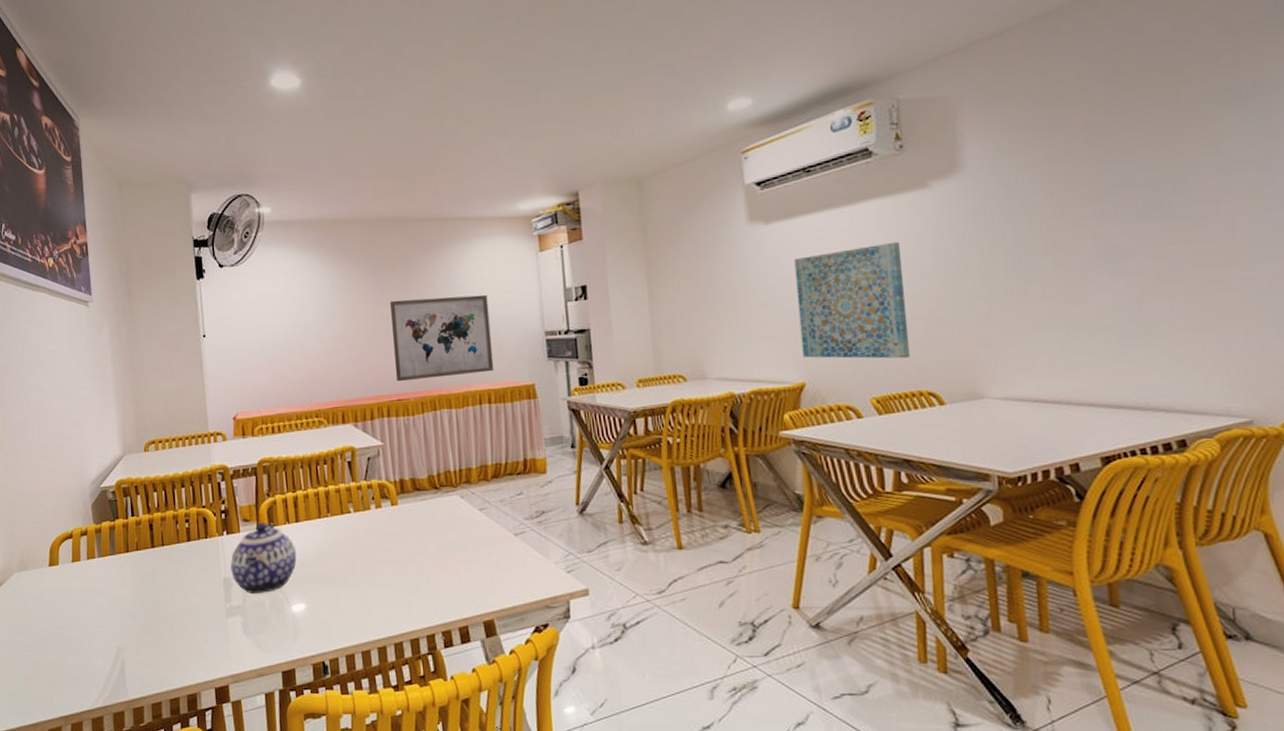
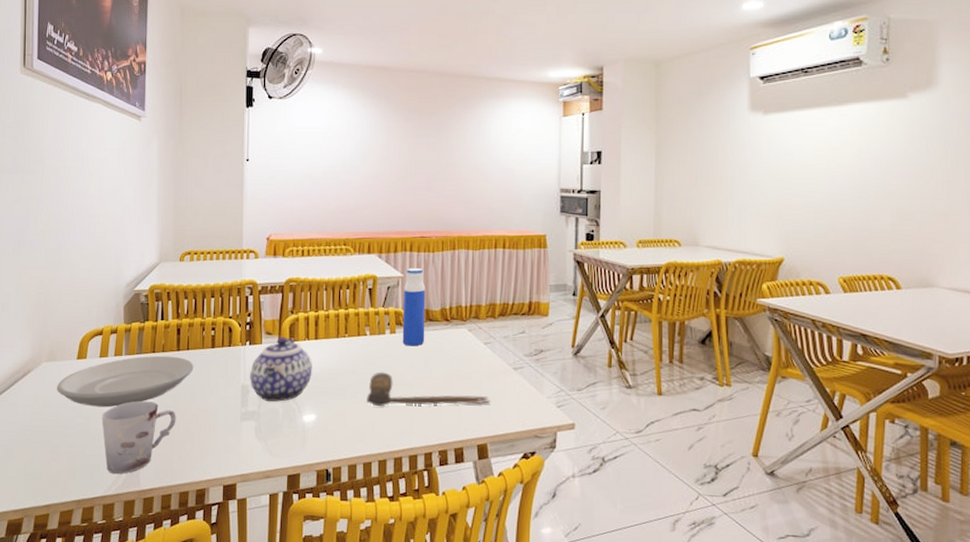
plate: none [31,554,171,615] -> present [57,355,194,408]
cup: none [80,604,159,684] -> present [102,400,176,474]
spoon: none [358,551,493,588] -> present [367,372,491,406]
water bottle: none [384,434,414,520] -> present [402,268,426,346]
wall art: present [390,294,494,382] -> none [421,146,512,221]
wall art: present [794,241,911,359] -> none [784,142,878,246]

